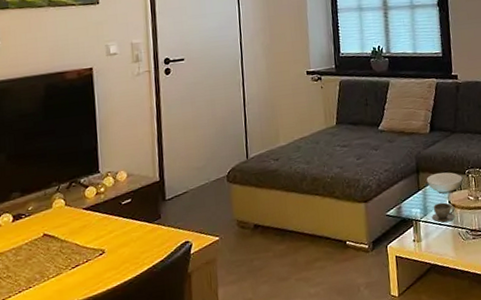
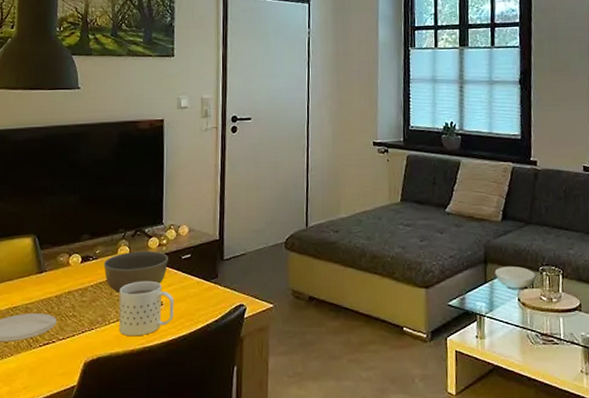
bowl: none [37,200,108,248] -> present [103,251,168,294]
mug: none [56,230,118,289] -> present [119,280,175,337]
teacup: present [432,202,455,223] -> none [498,299,525,322]

